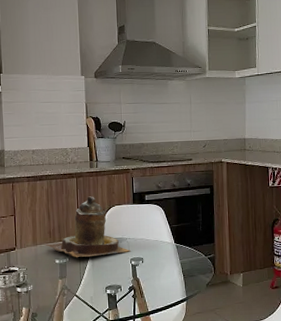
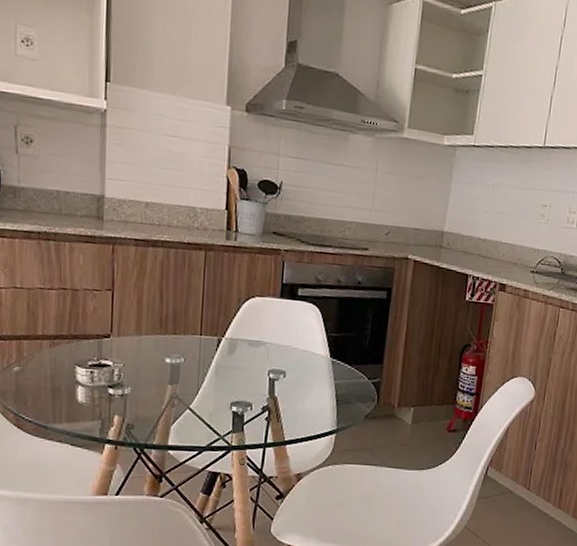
teapot: present [45,196,131,258] -> none [152,279,270,361]

